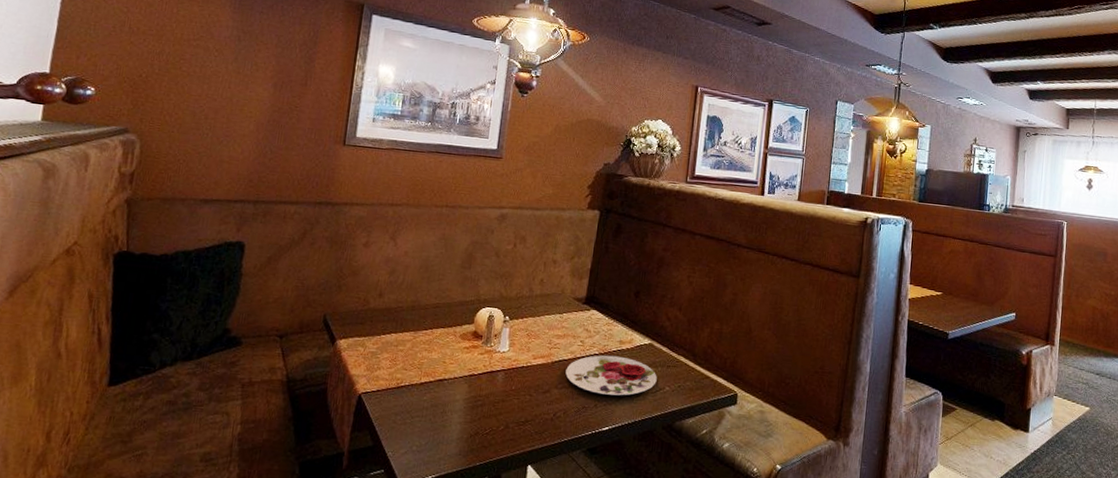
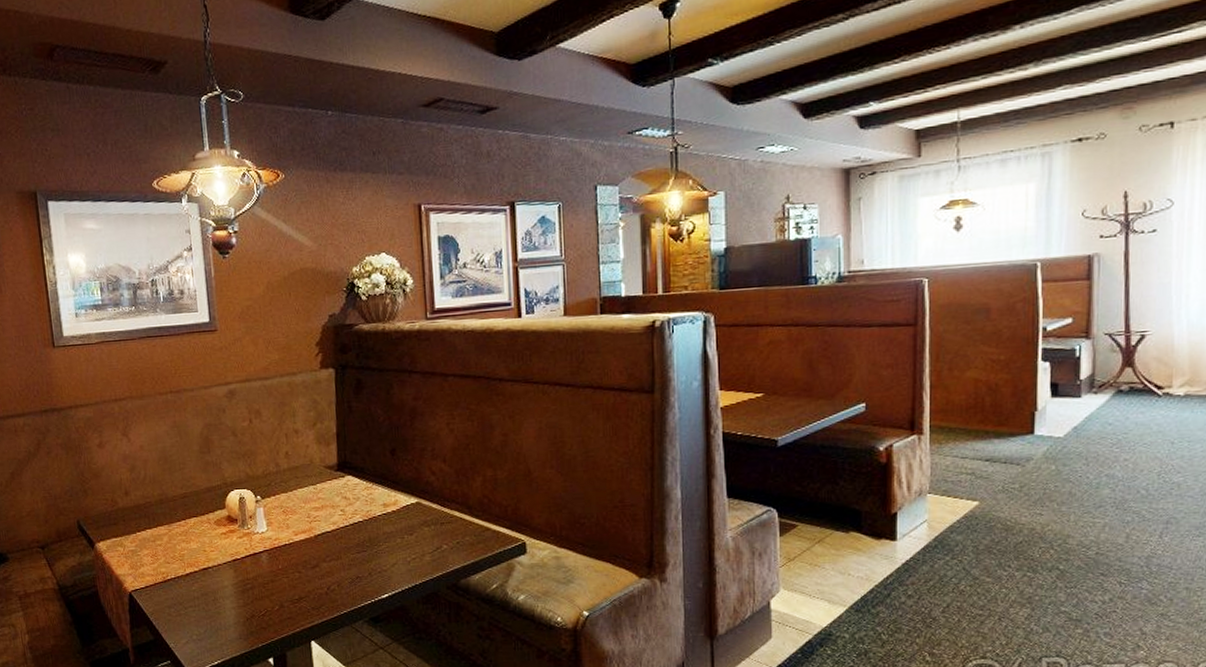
plate: present [565,355,657,396] -> none [331,520,432,562]

